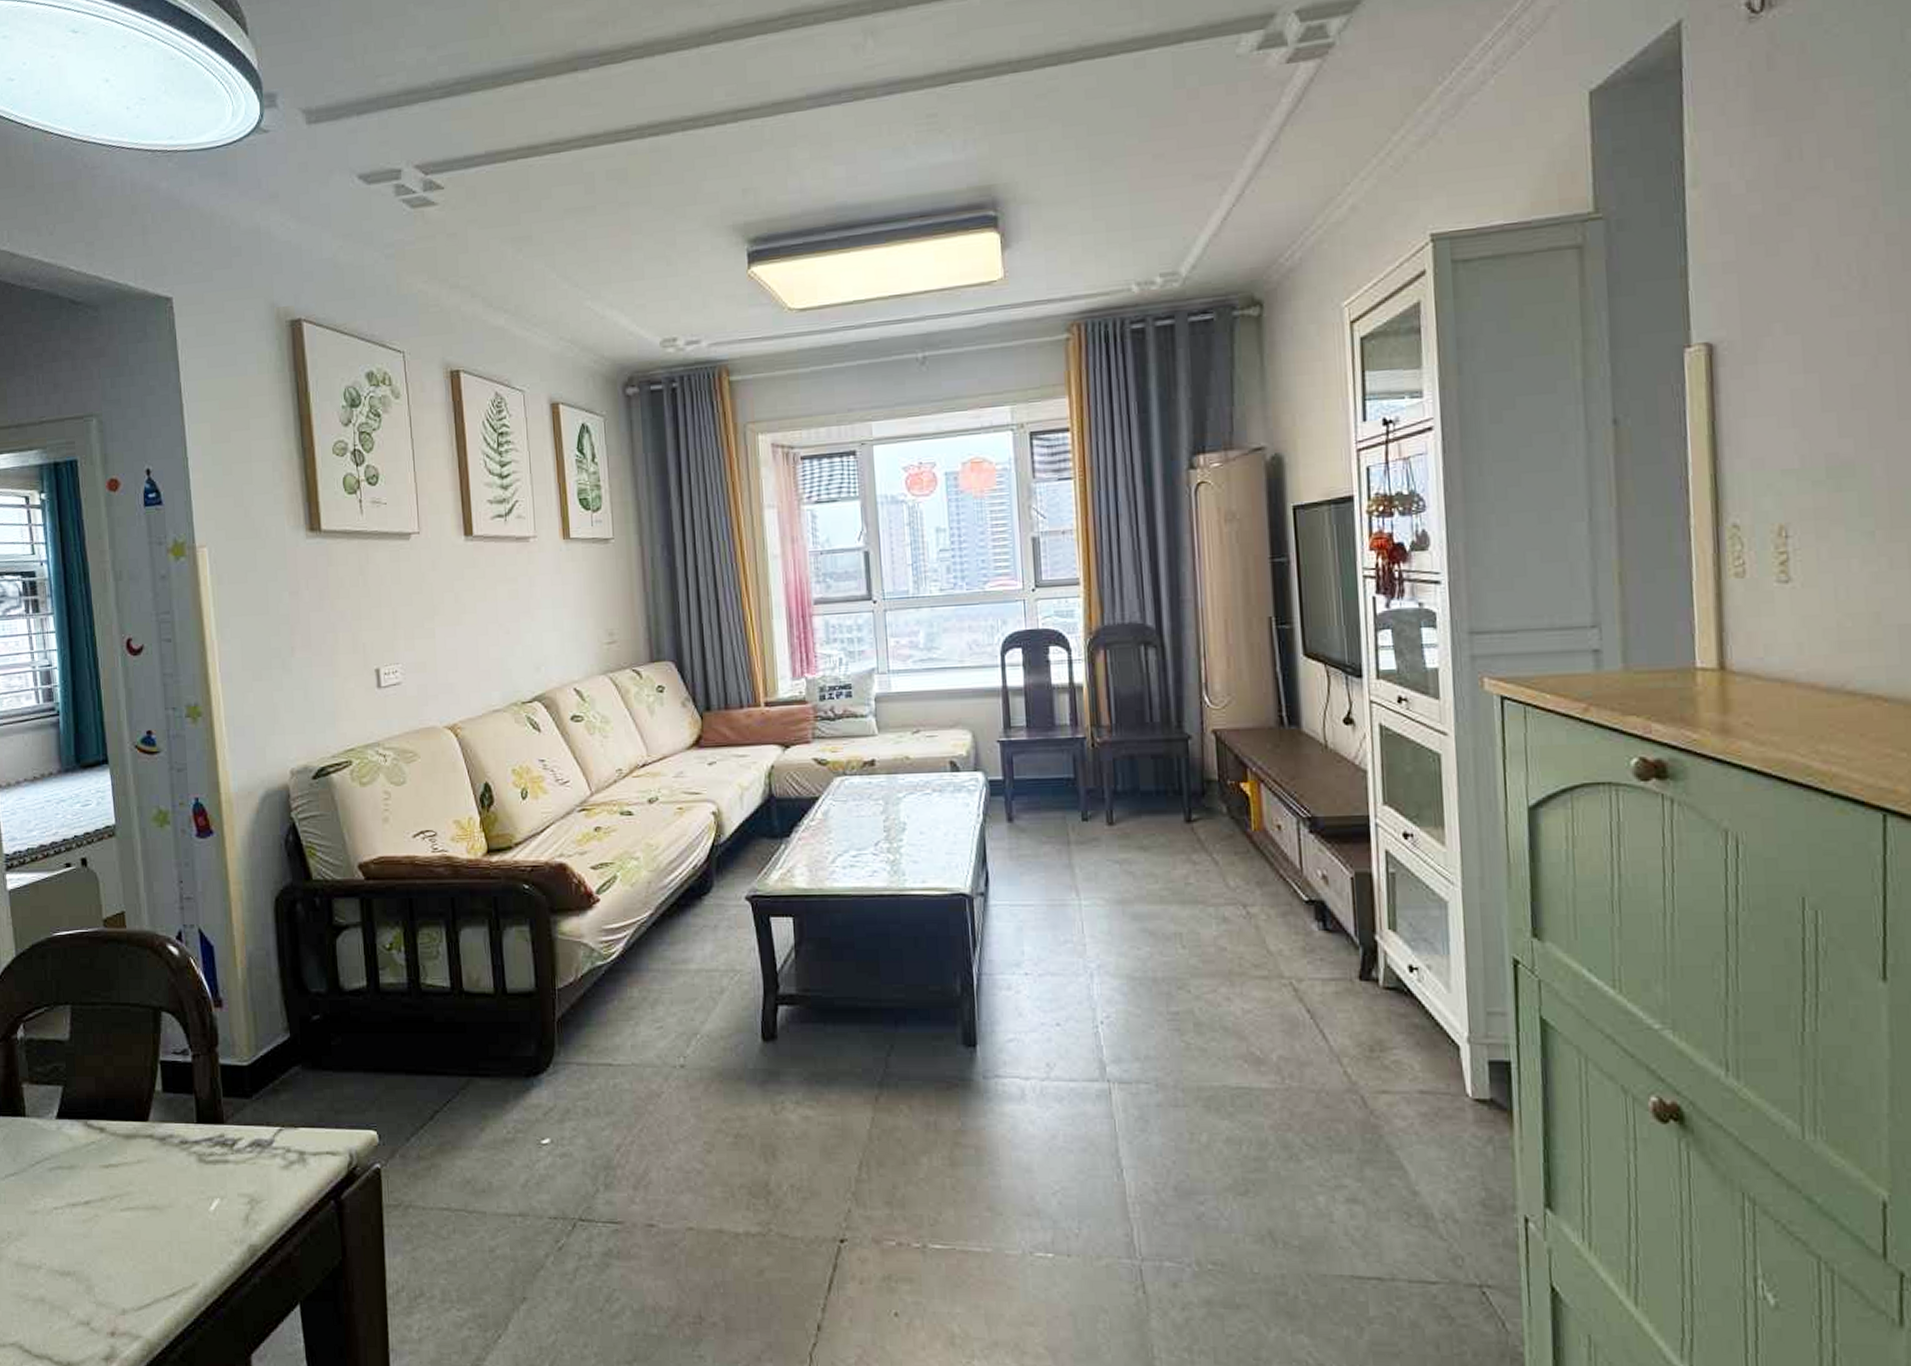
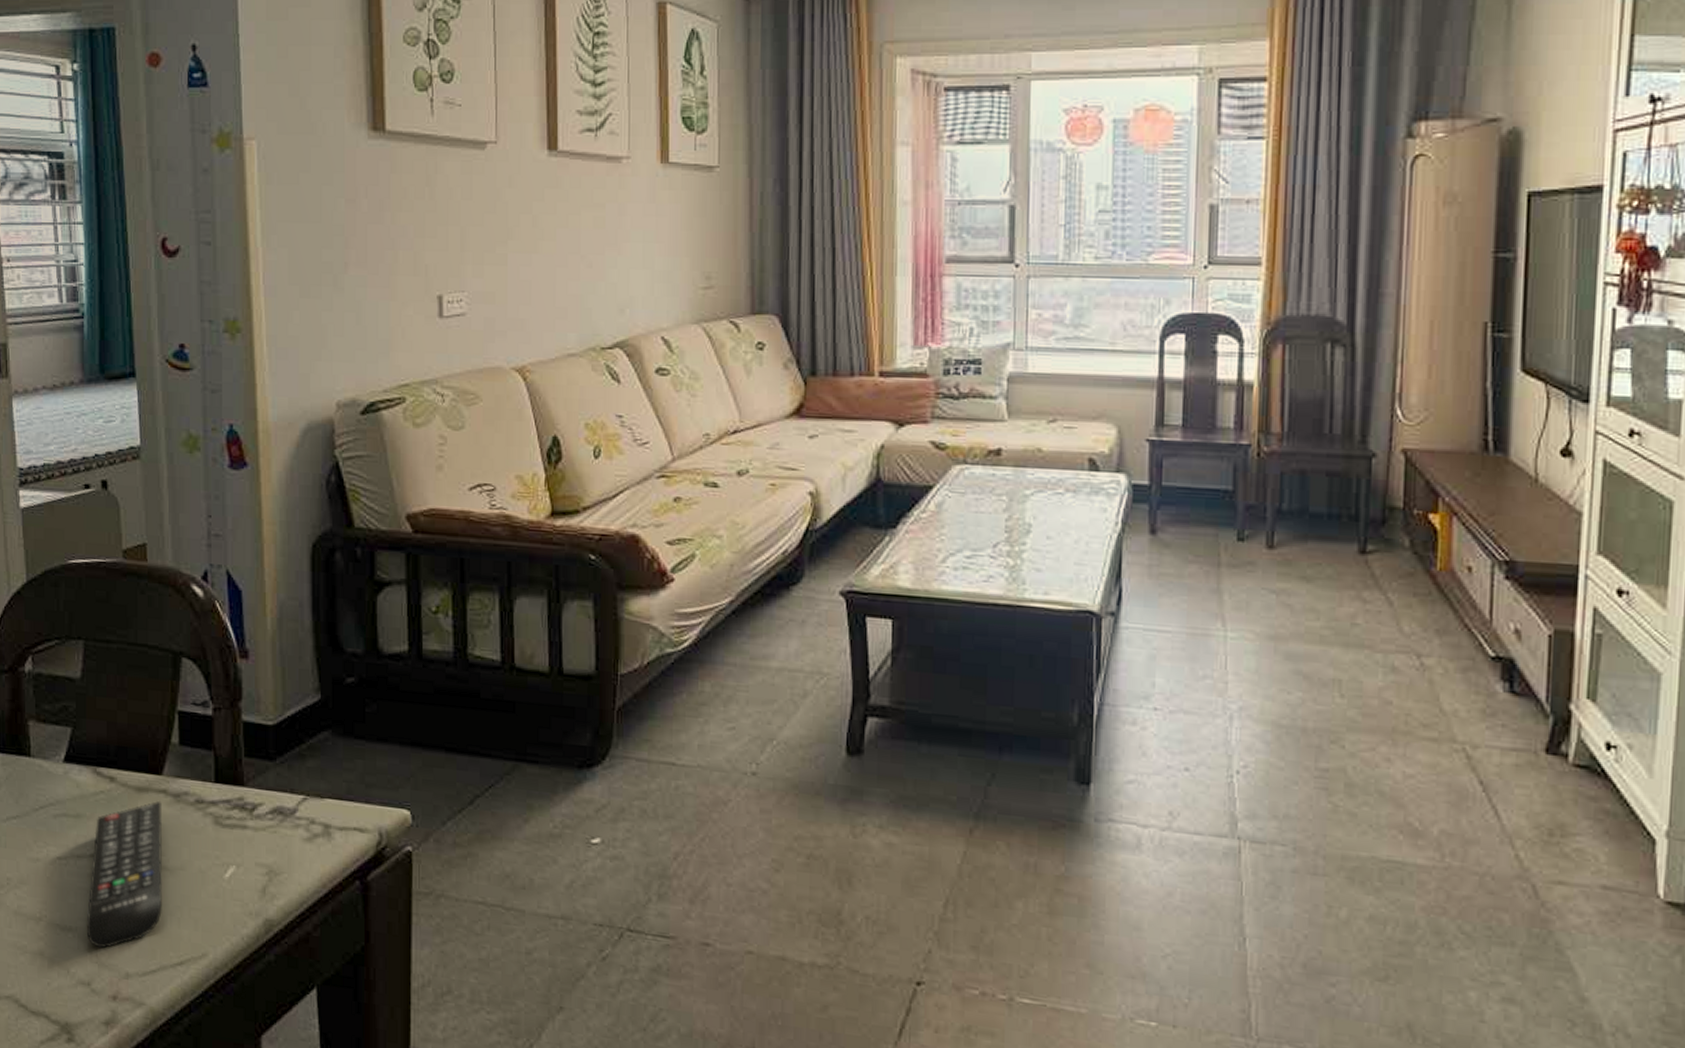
remote control: none [83,1145,154,1289] -> present [86,800,162,949]

